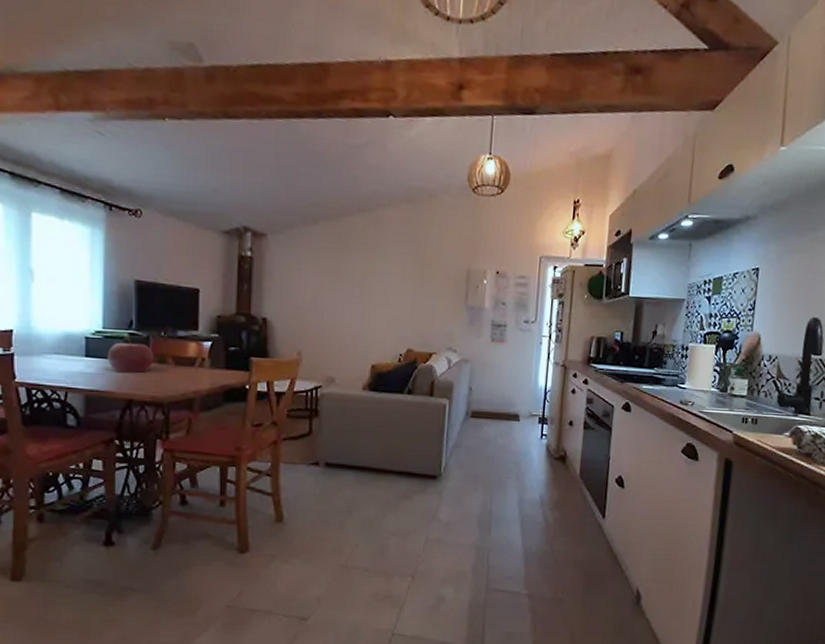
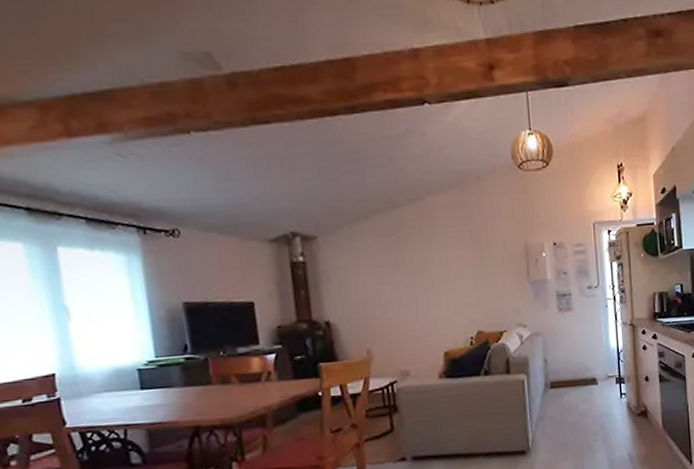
fruit: present [107,336,154,374] -> none [164,362,217,401]

